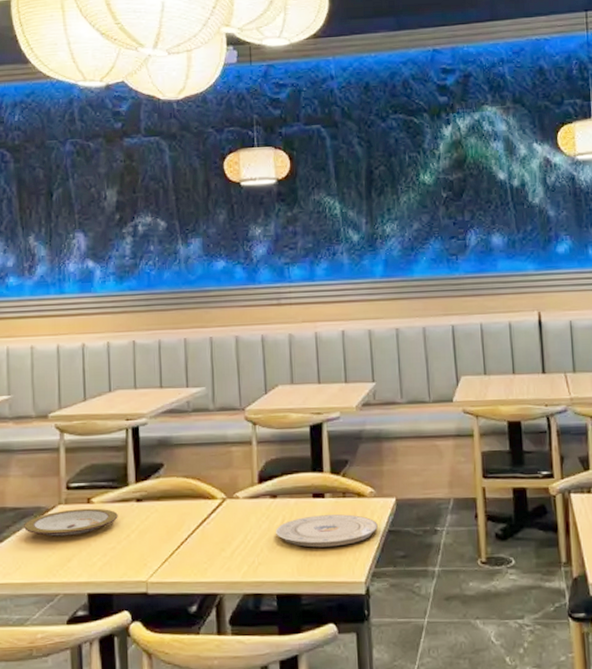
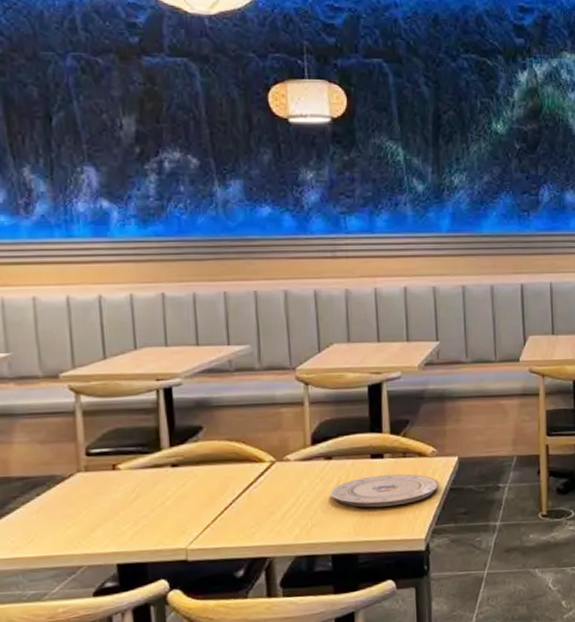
plate: present [24,508,118,537] -> none [35,474,150,507]

